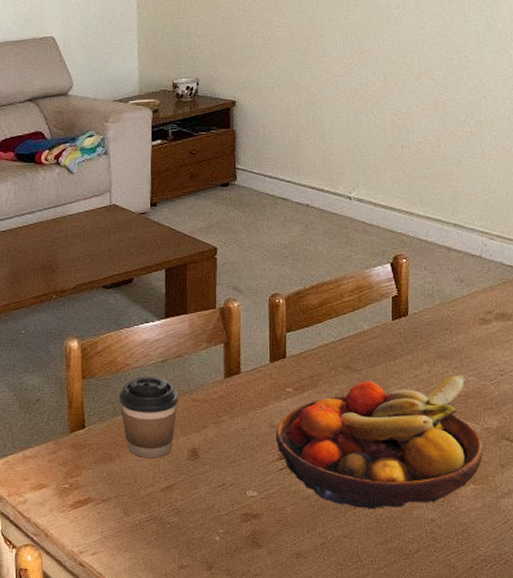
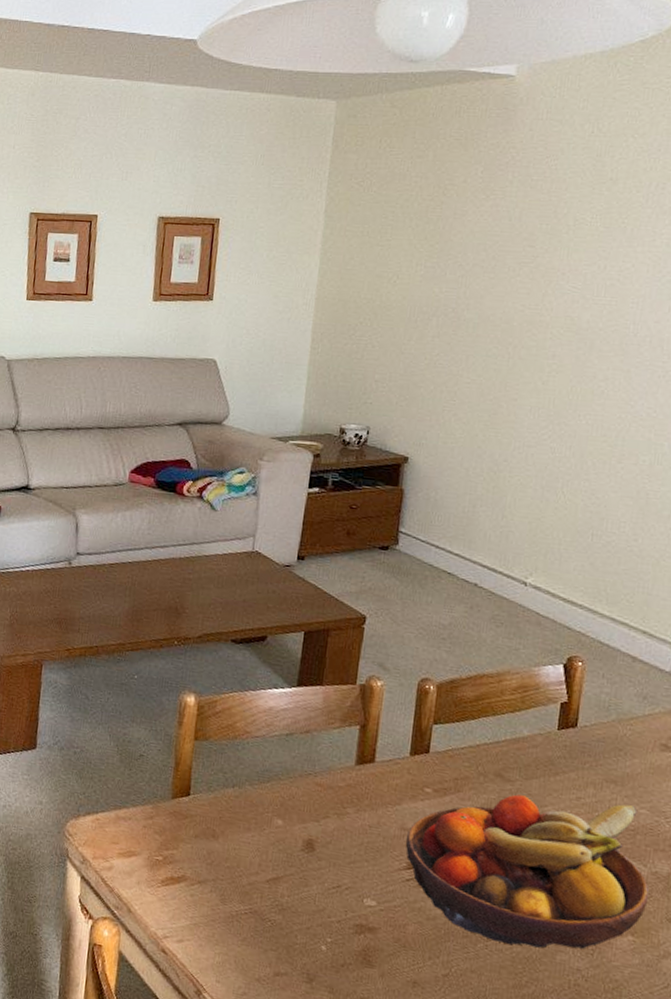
coffee cup: present [119,376,178,459] -> none [232,747,300,844]

